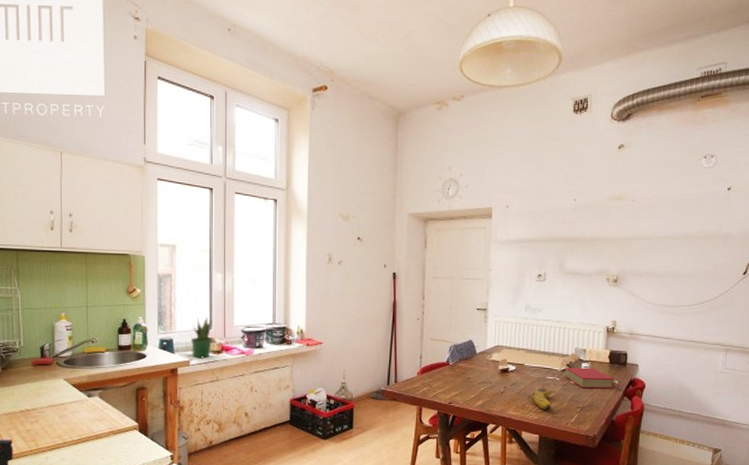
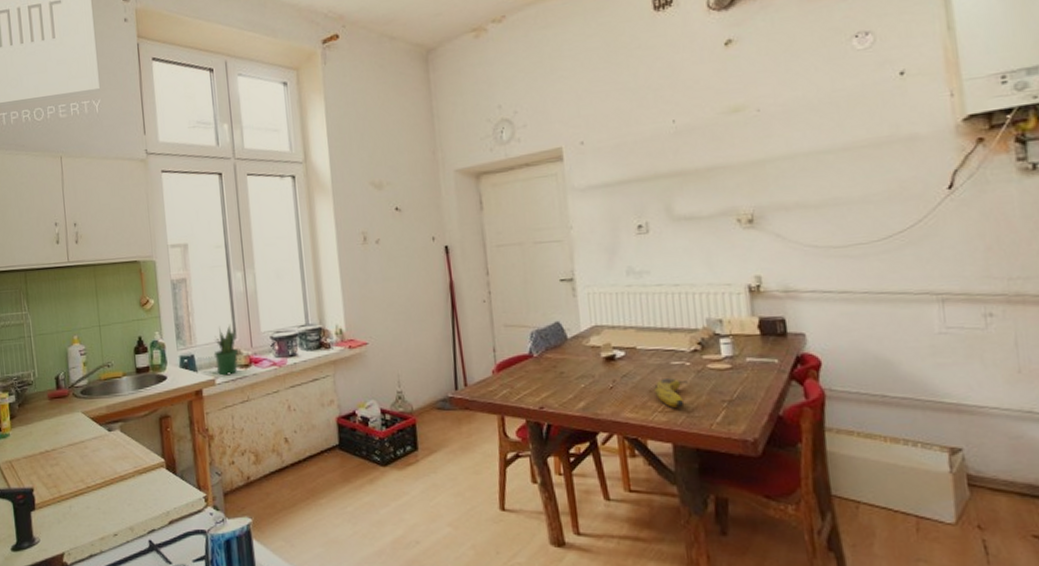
book: present [565,367,614,389] -> none [696,344,773,374]

